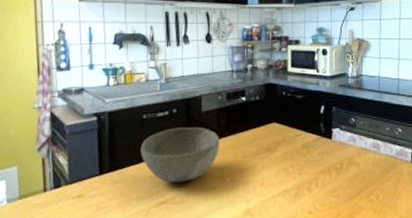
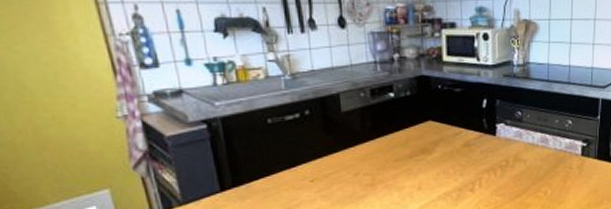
bowl: present [140,126,220,182] -> none [269,129,367,194]

